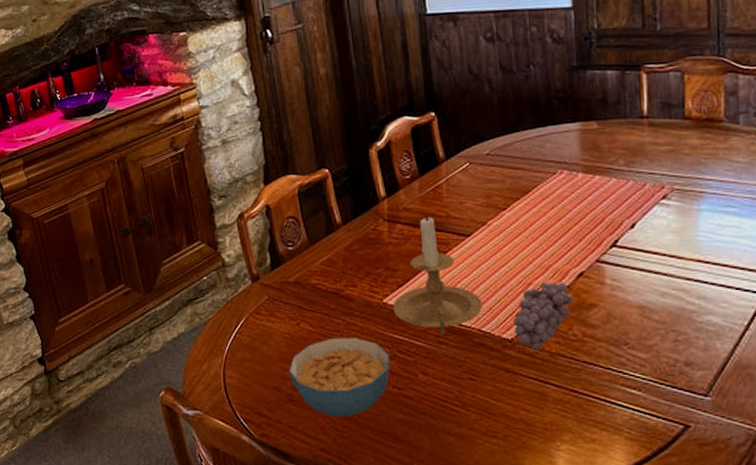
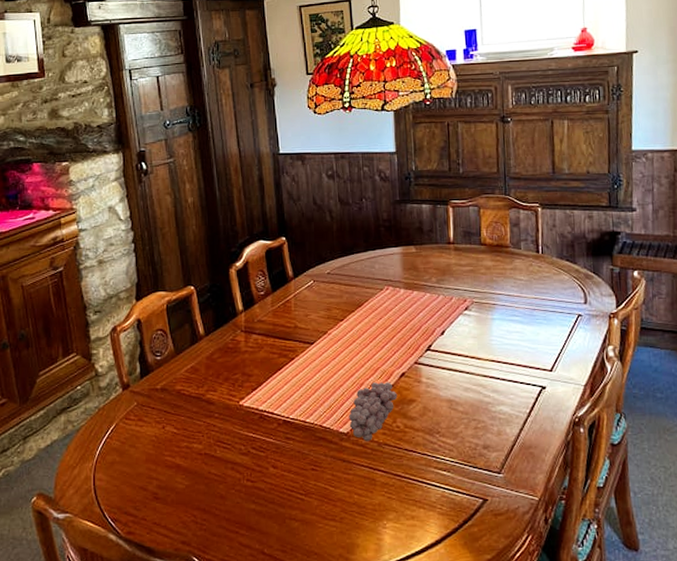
cereal bowl: present [288,337,390,417] -> none [154,436,245,511]
candle holder: present [393,215,483,334] -> none [248,326,324,431]

